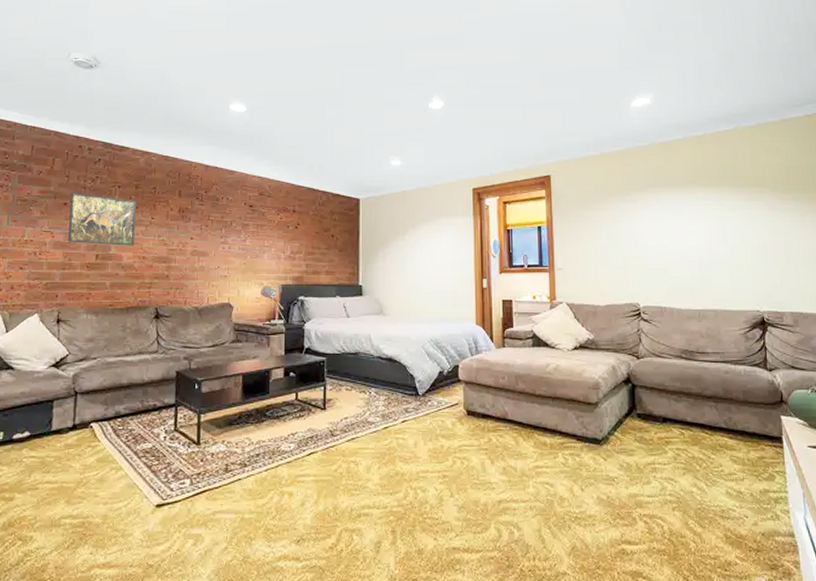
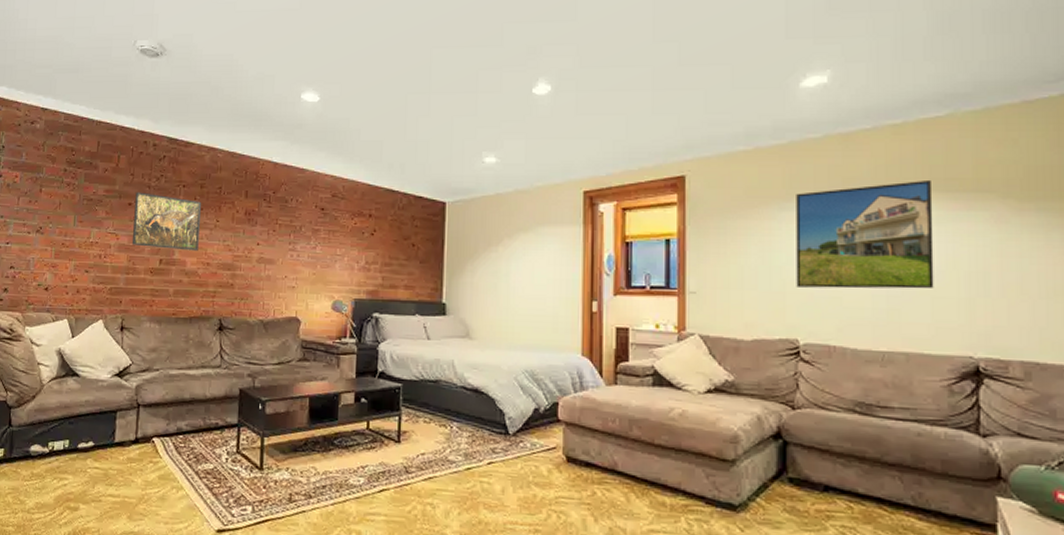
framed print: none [632,177,731,262] -> present [796,179,934,289]

